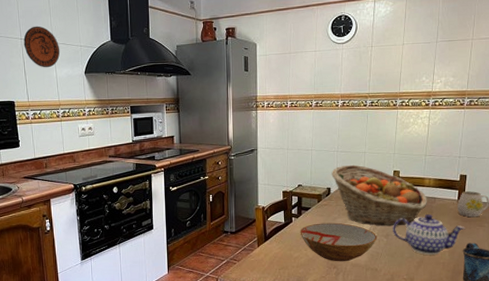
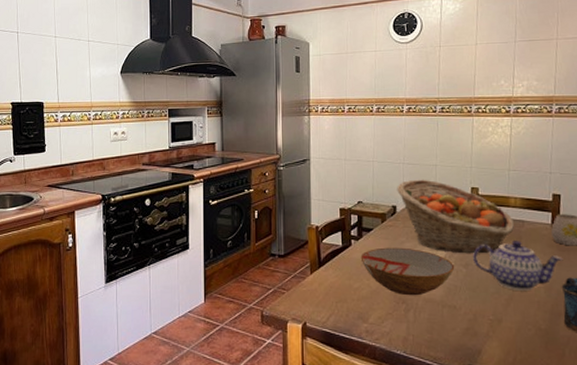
decorative plate: present [23,26,60,68] -> none [58,23,96,67]

